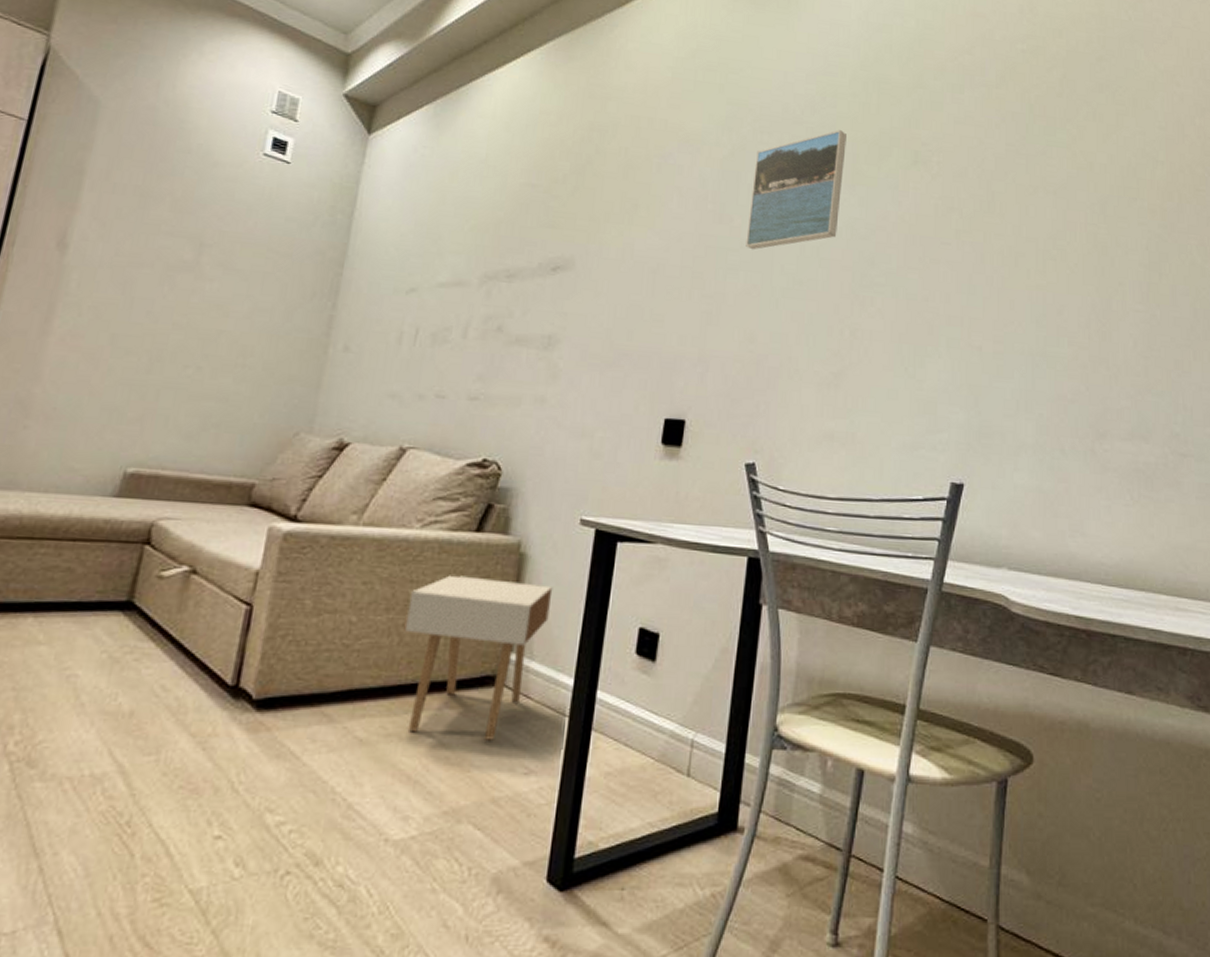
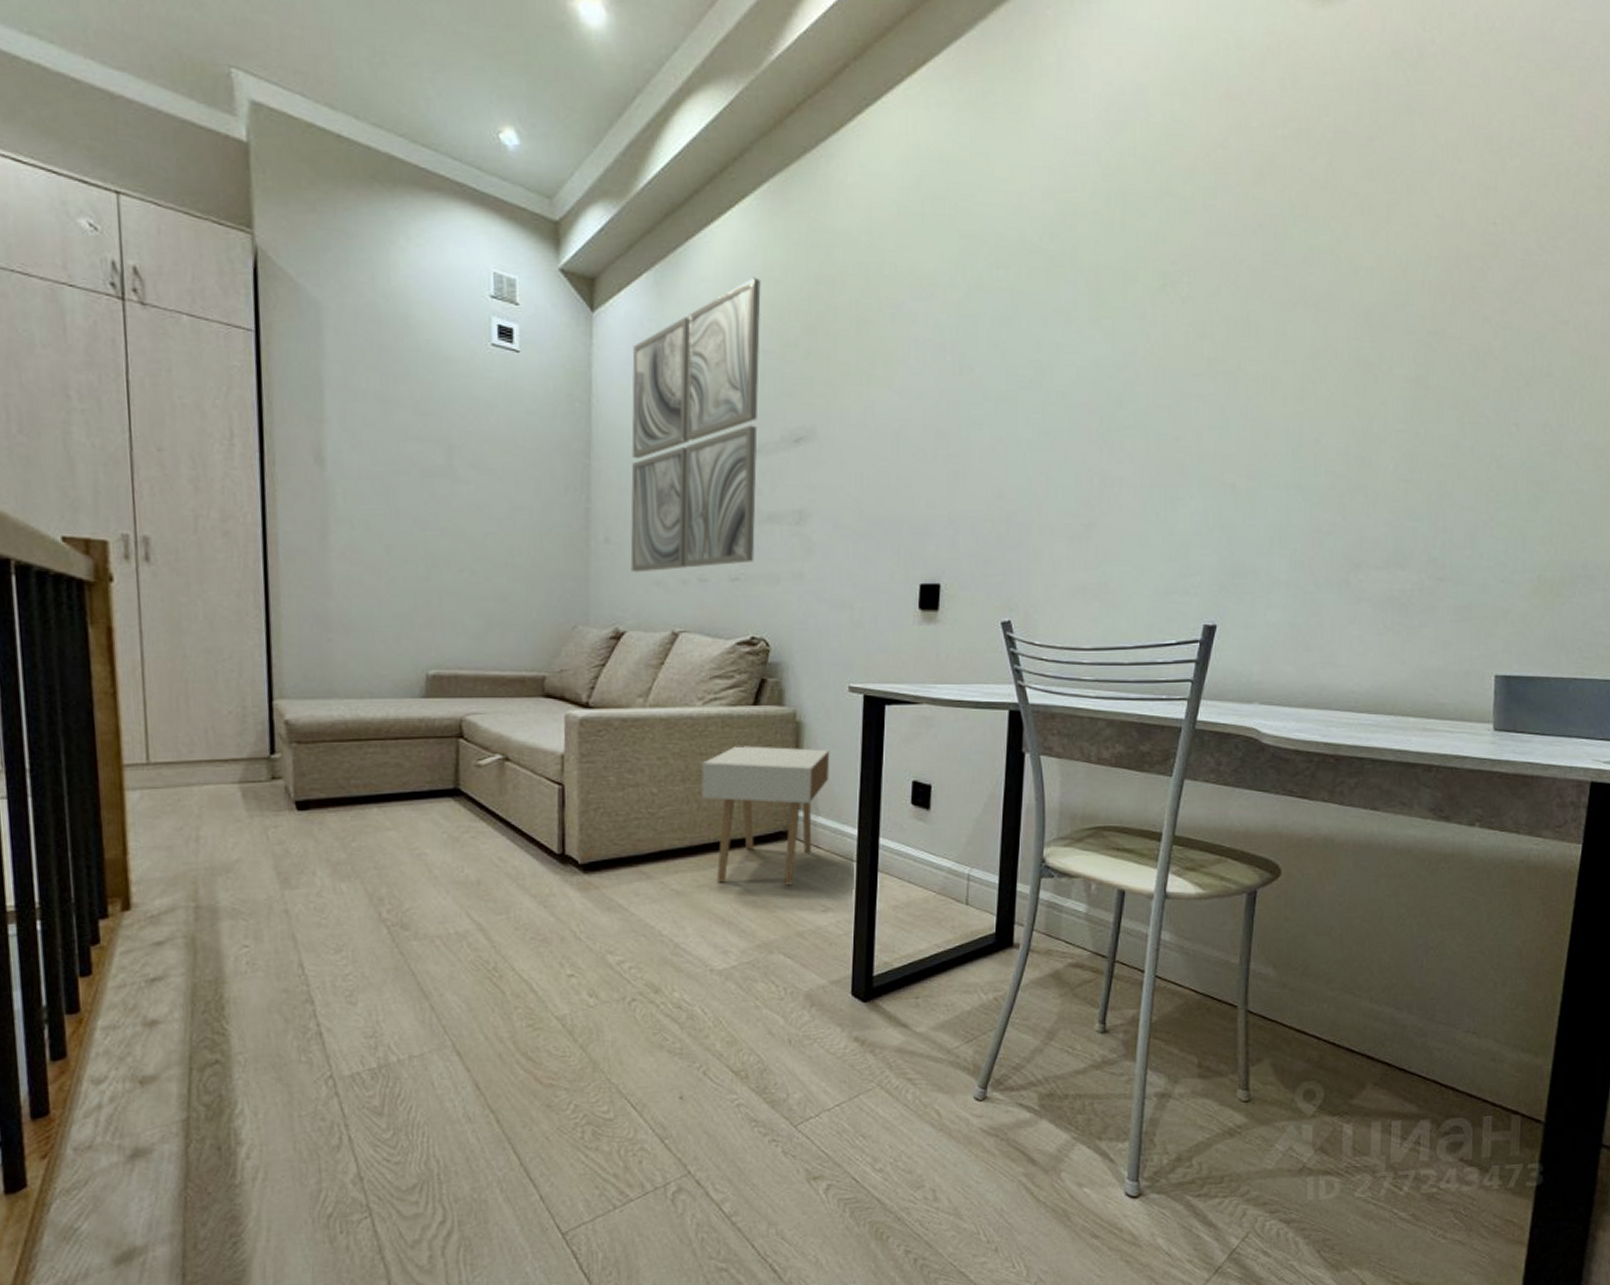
wall art: none [366,119,536,384] -> present [630,277,761,573]
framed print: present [746,130,847,250] -> none [988,256,1089,402]

